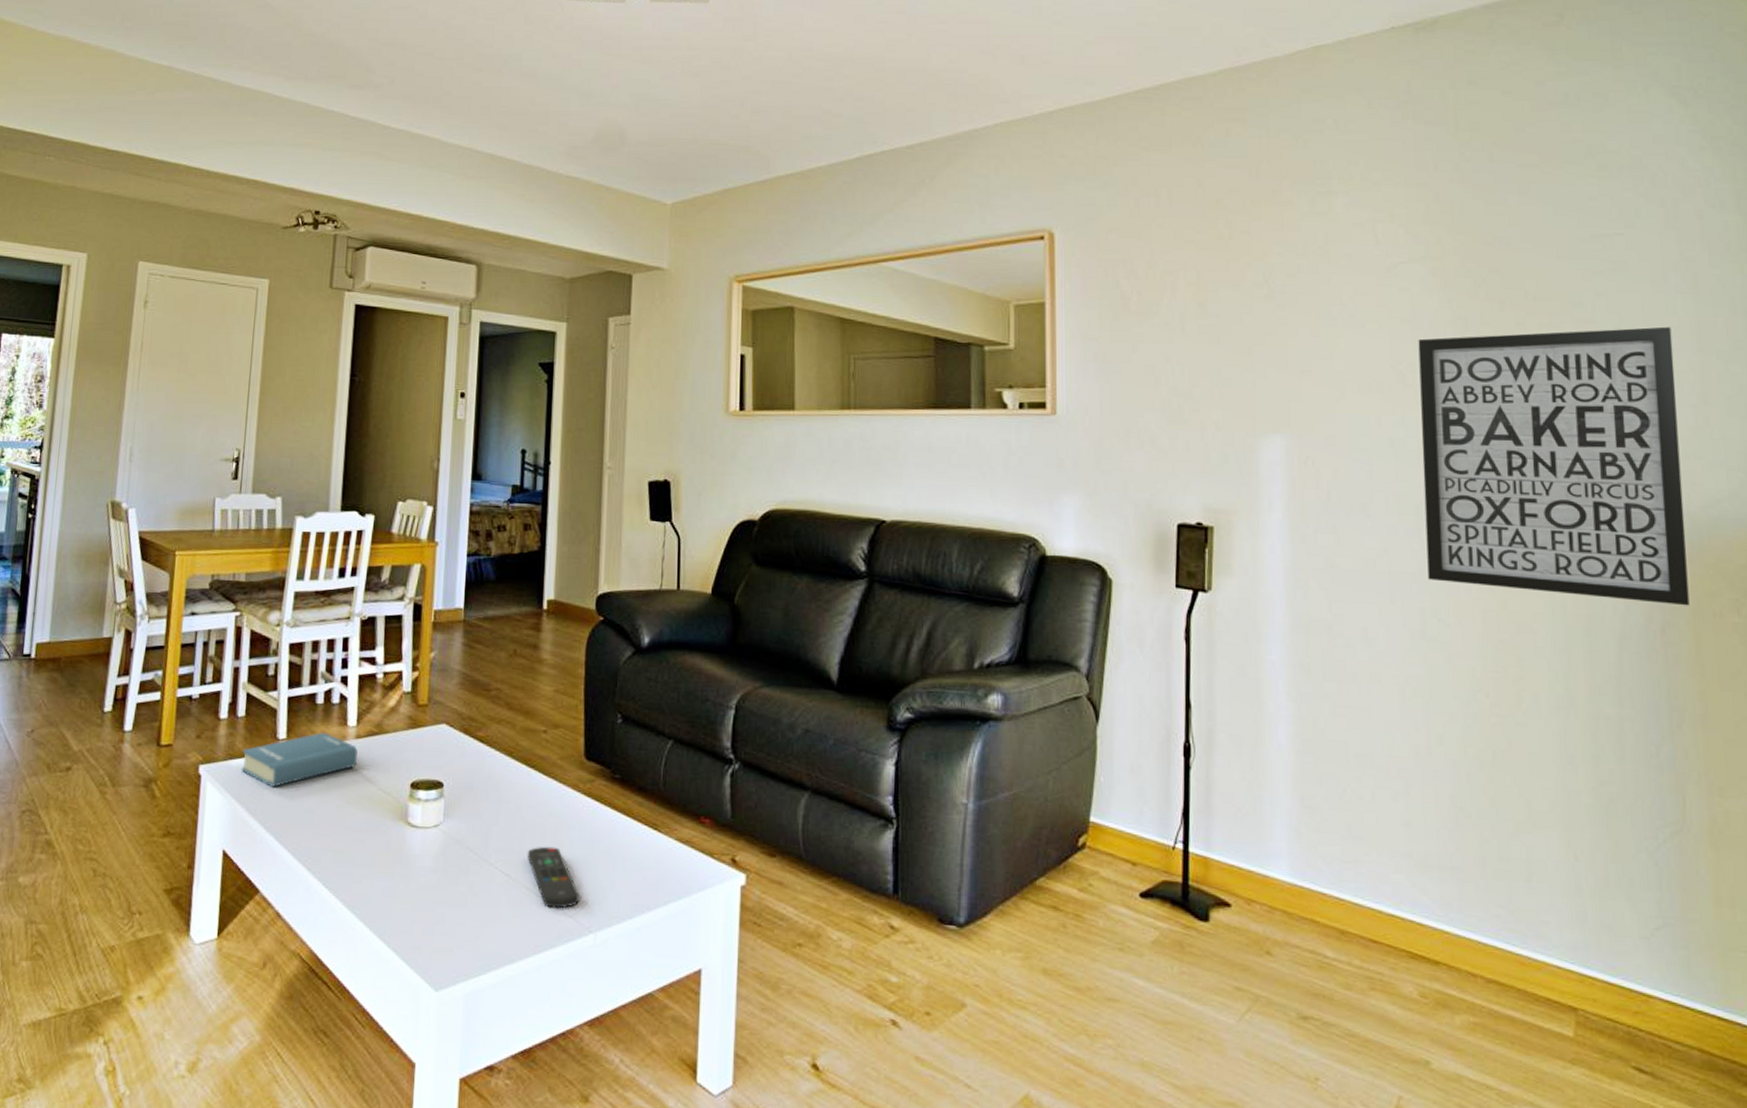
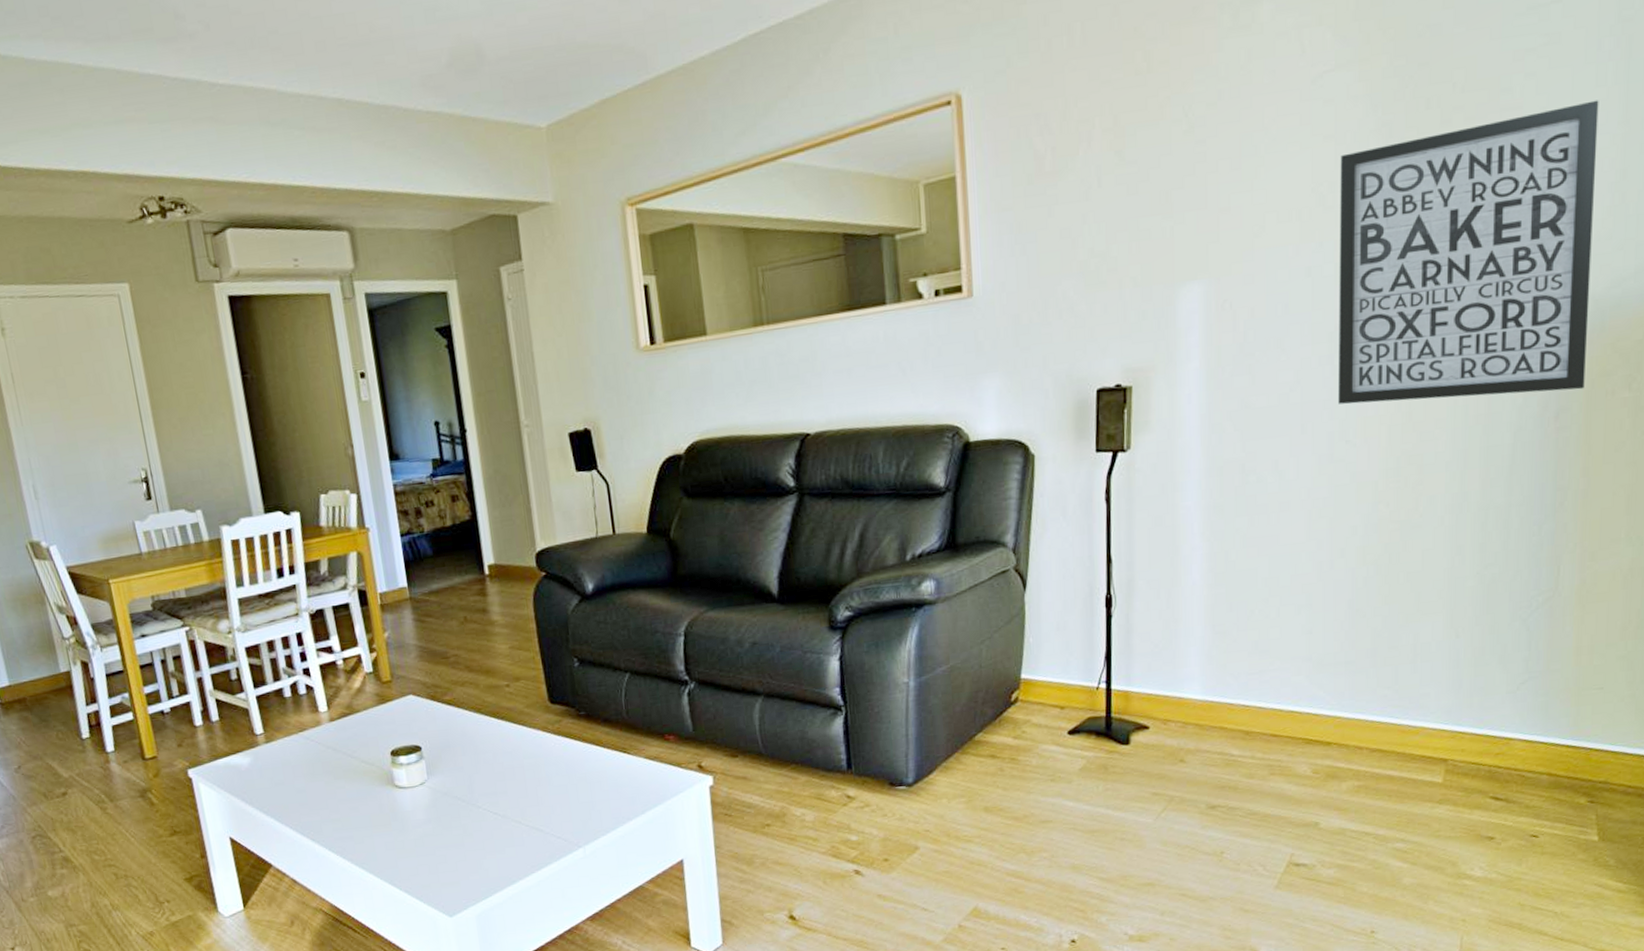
book: present [241,732,358,787] -> none [225,721,336,777]
remote control: present [527,846,579,909] -> none [510,783,565,834]

